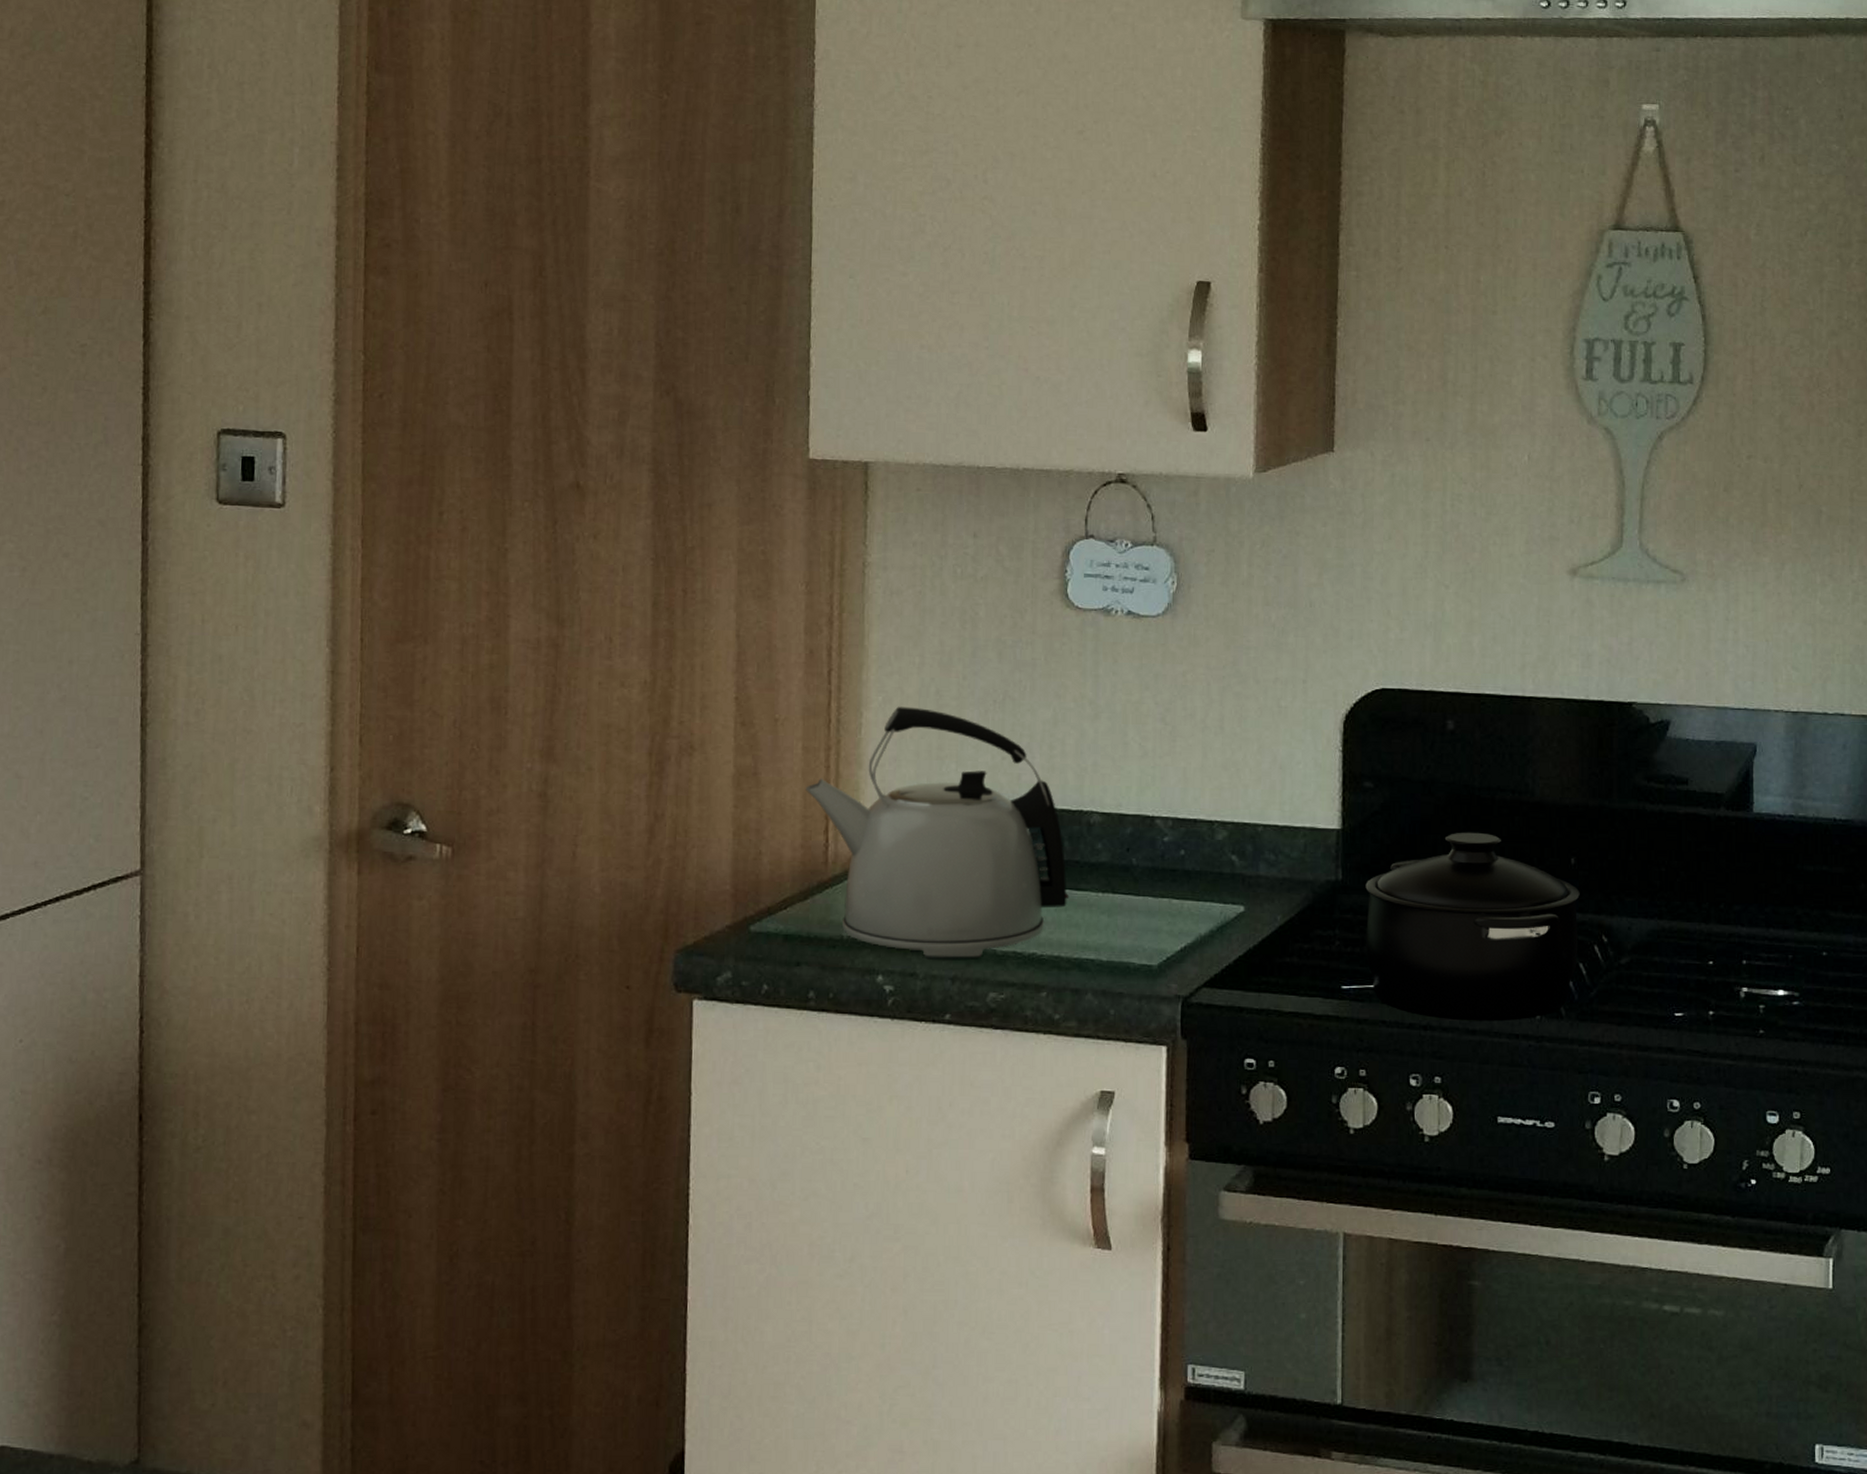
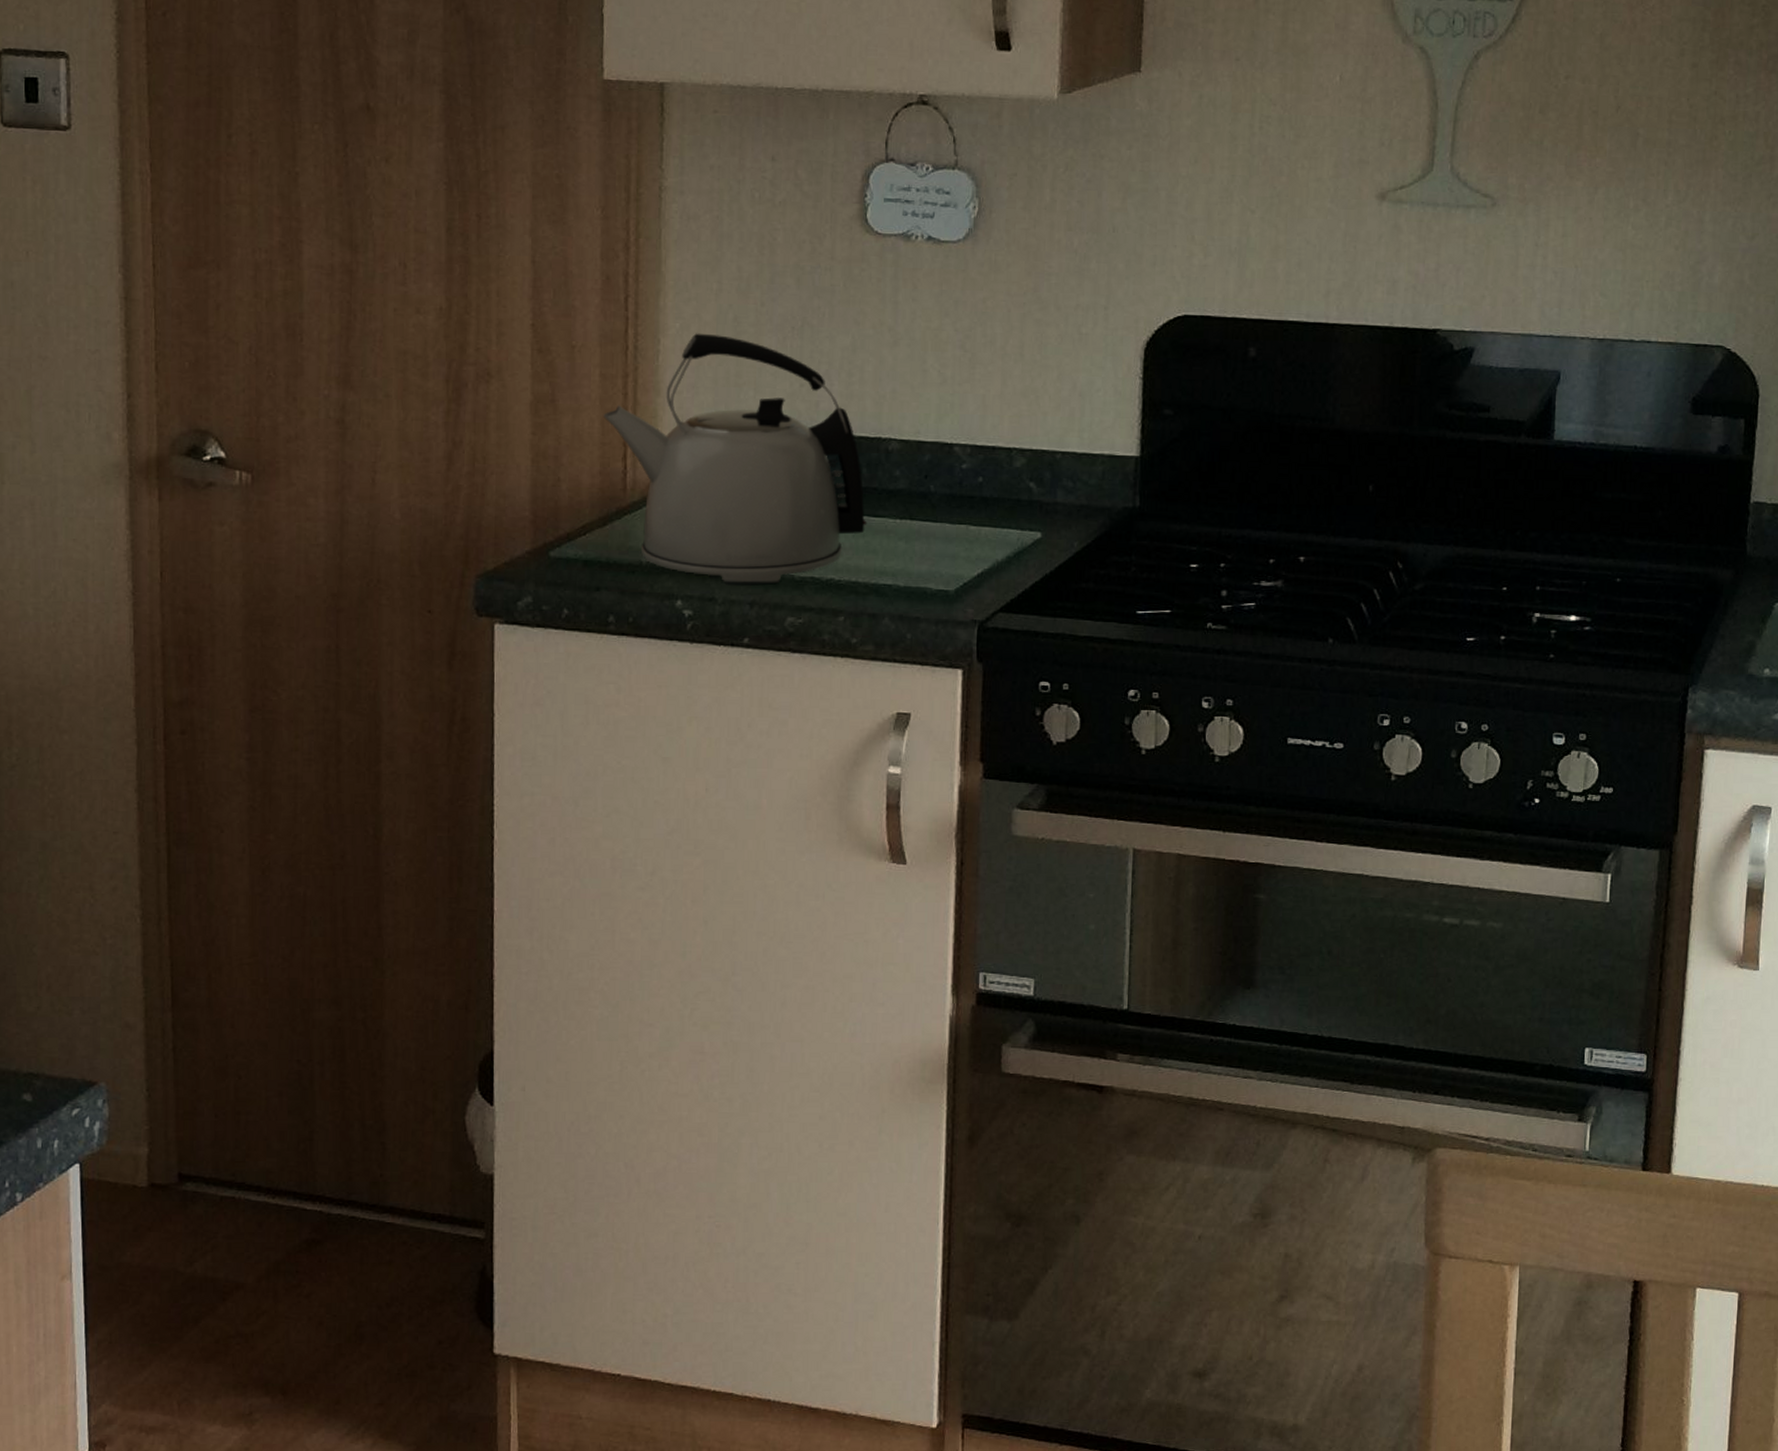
saucepan: present [1365,832,1580,1022] -> none [1161,459,1377,646]

